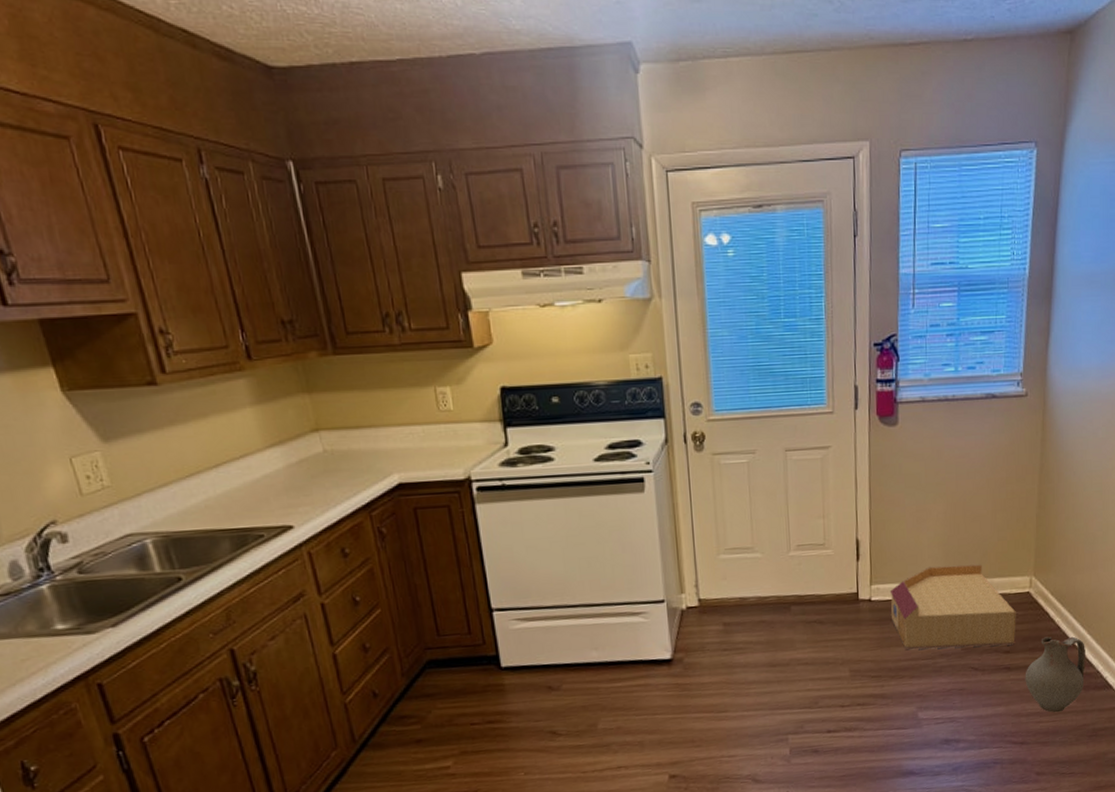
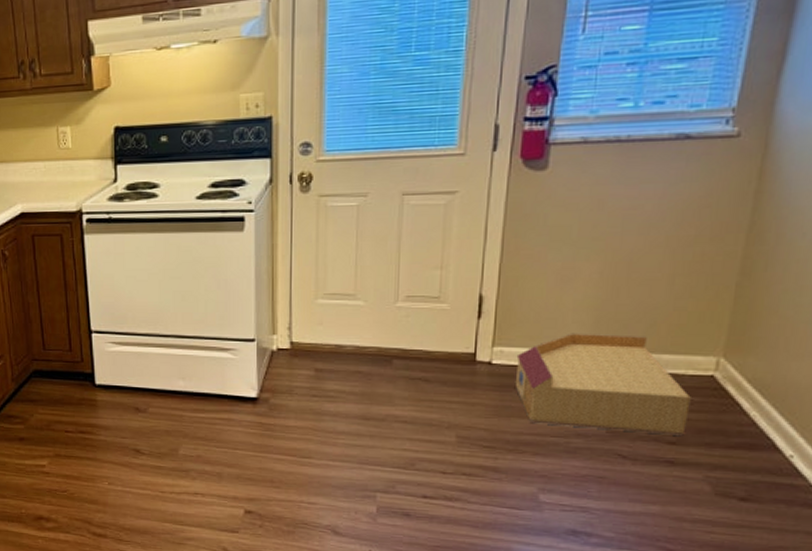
ceramic jug: present [1025,636,1086,713] -> none [694,432,794,526]

